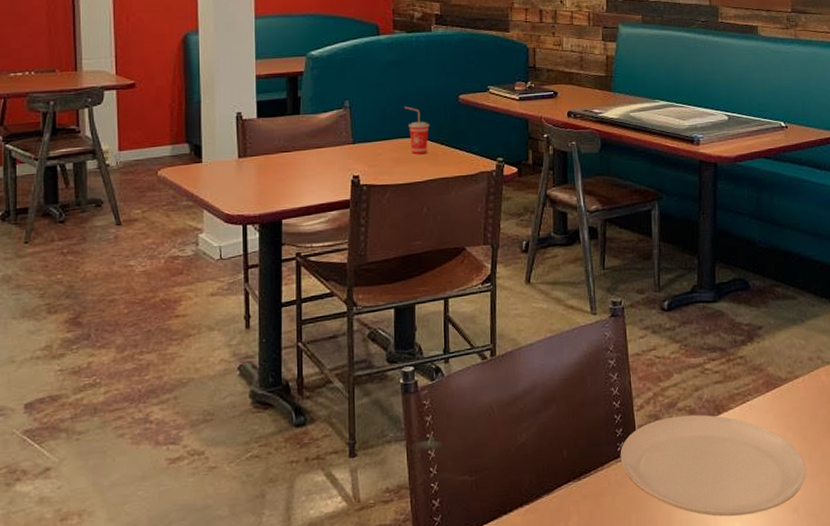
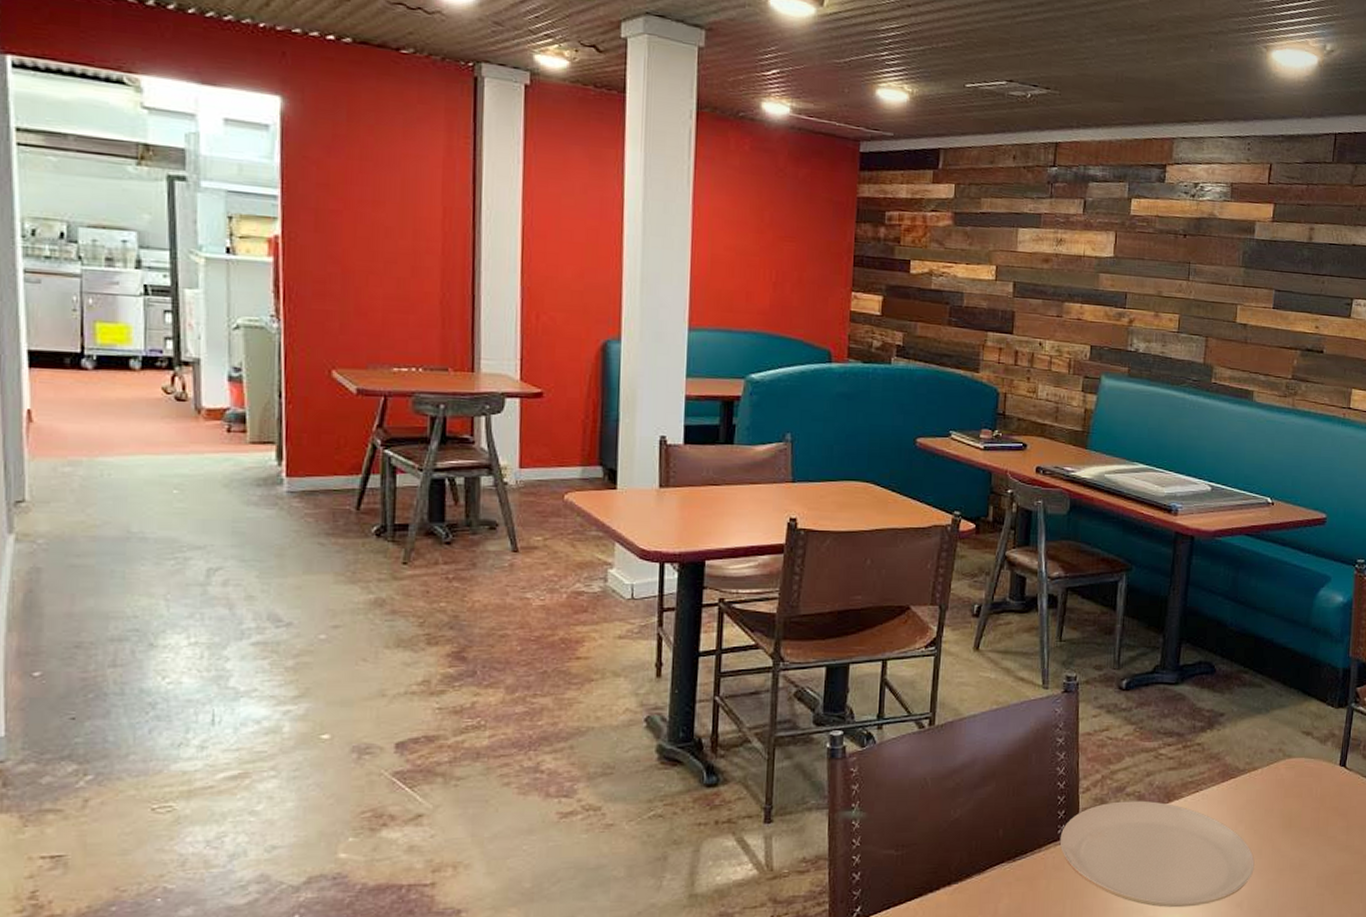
beverage cup: present [404,106,430,155] -> none [854,446,881,501]

